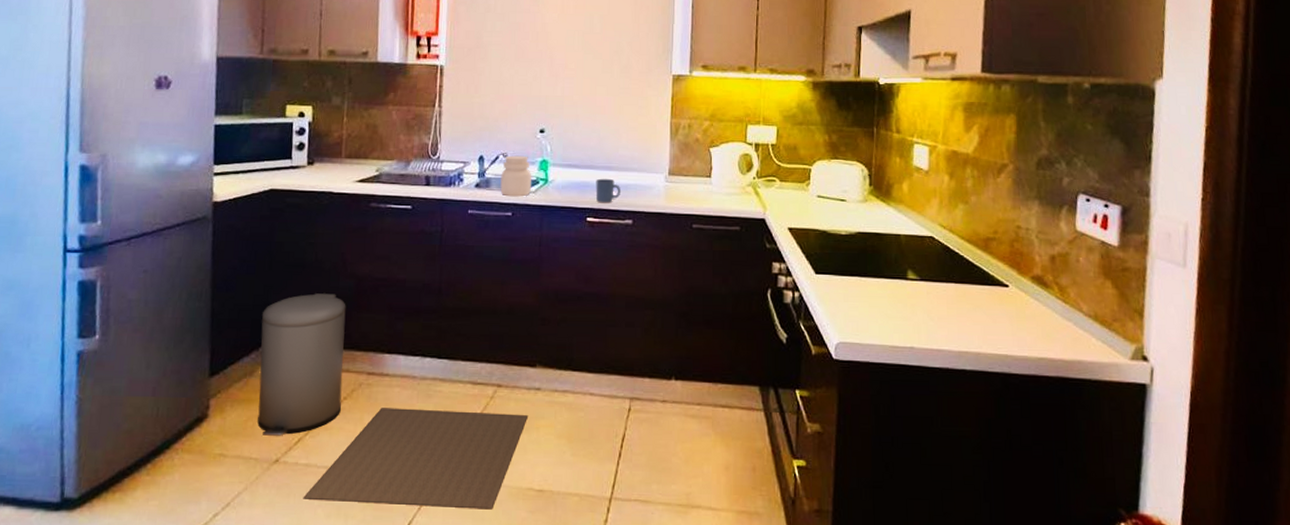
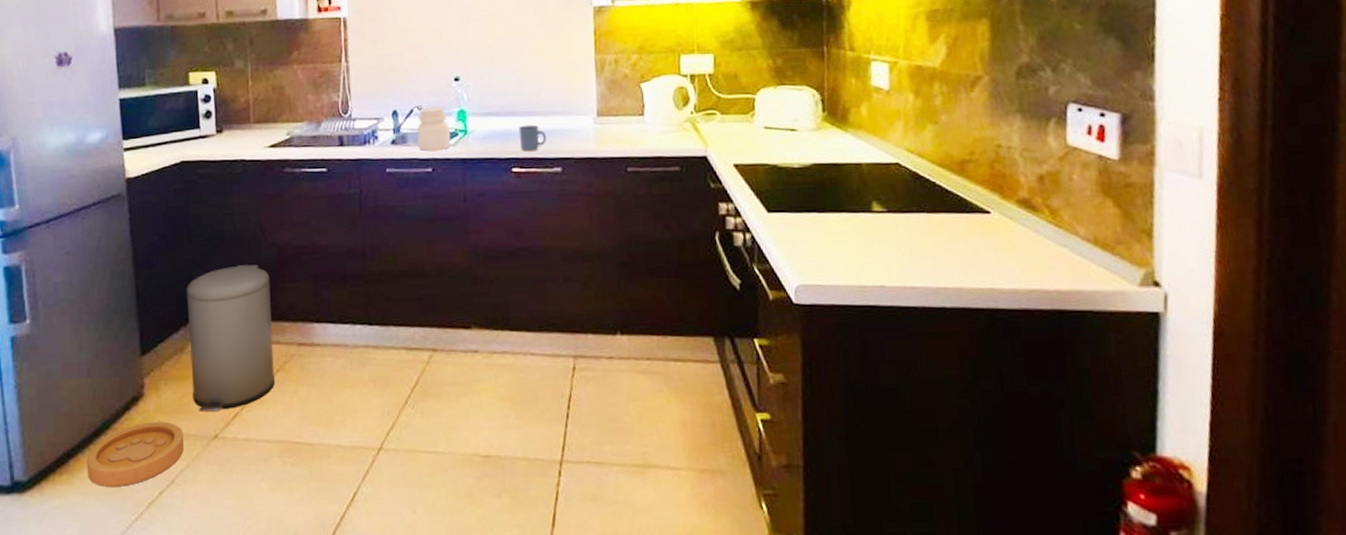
pet bowl: none [141,443,245,507] -> present [87,421,184,487]
doormat: present [303,408,529,510] -> none [245,378,468,478]

